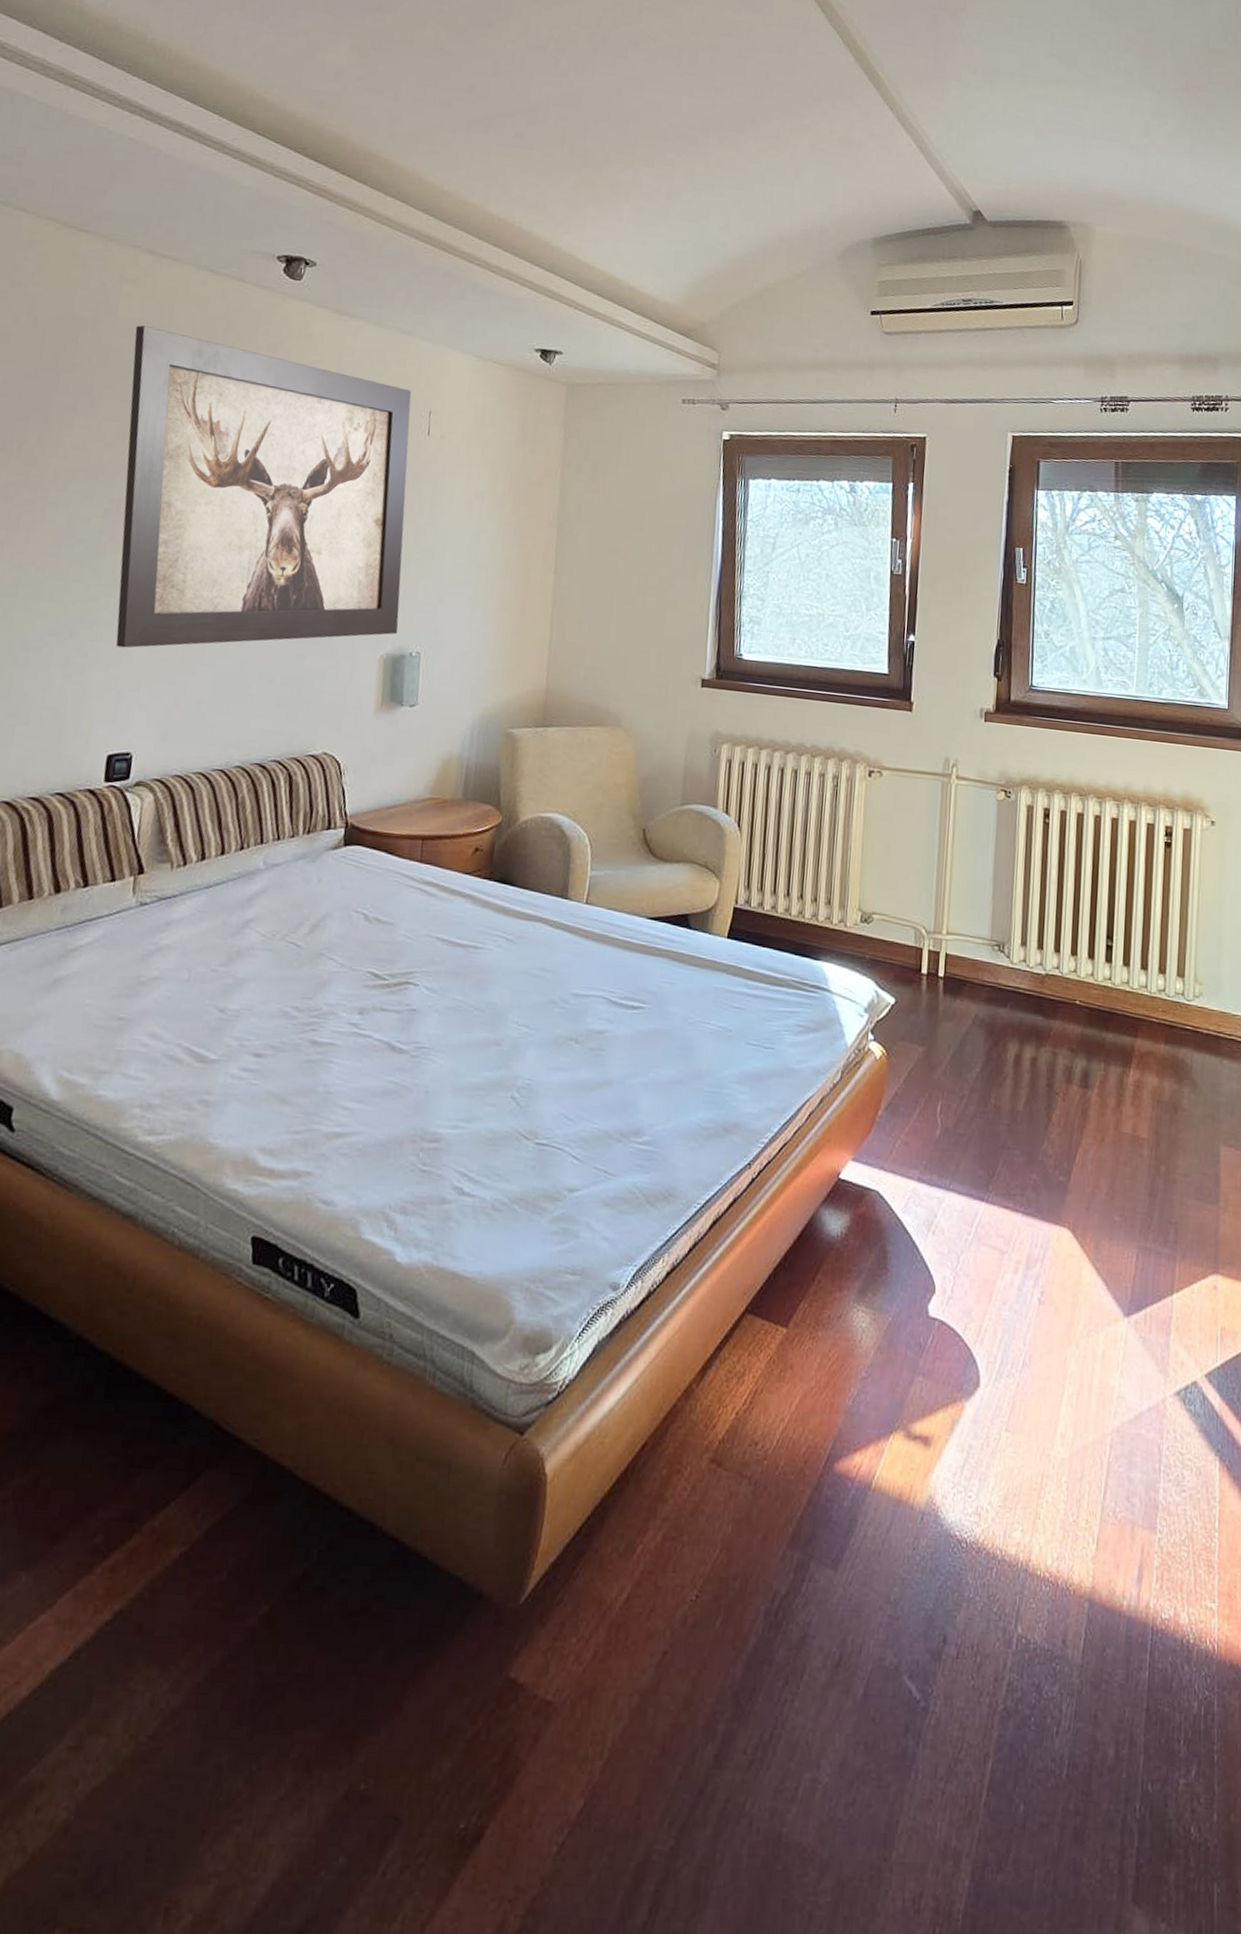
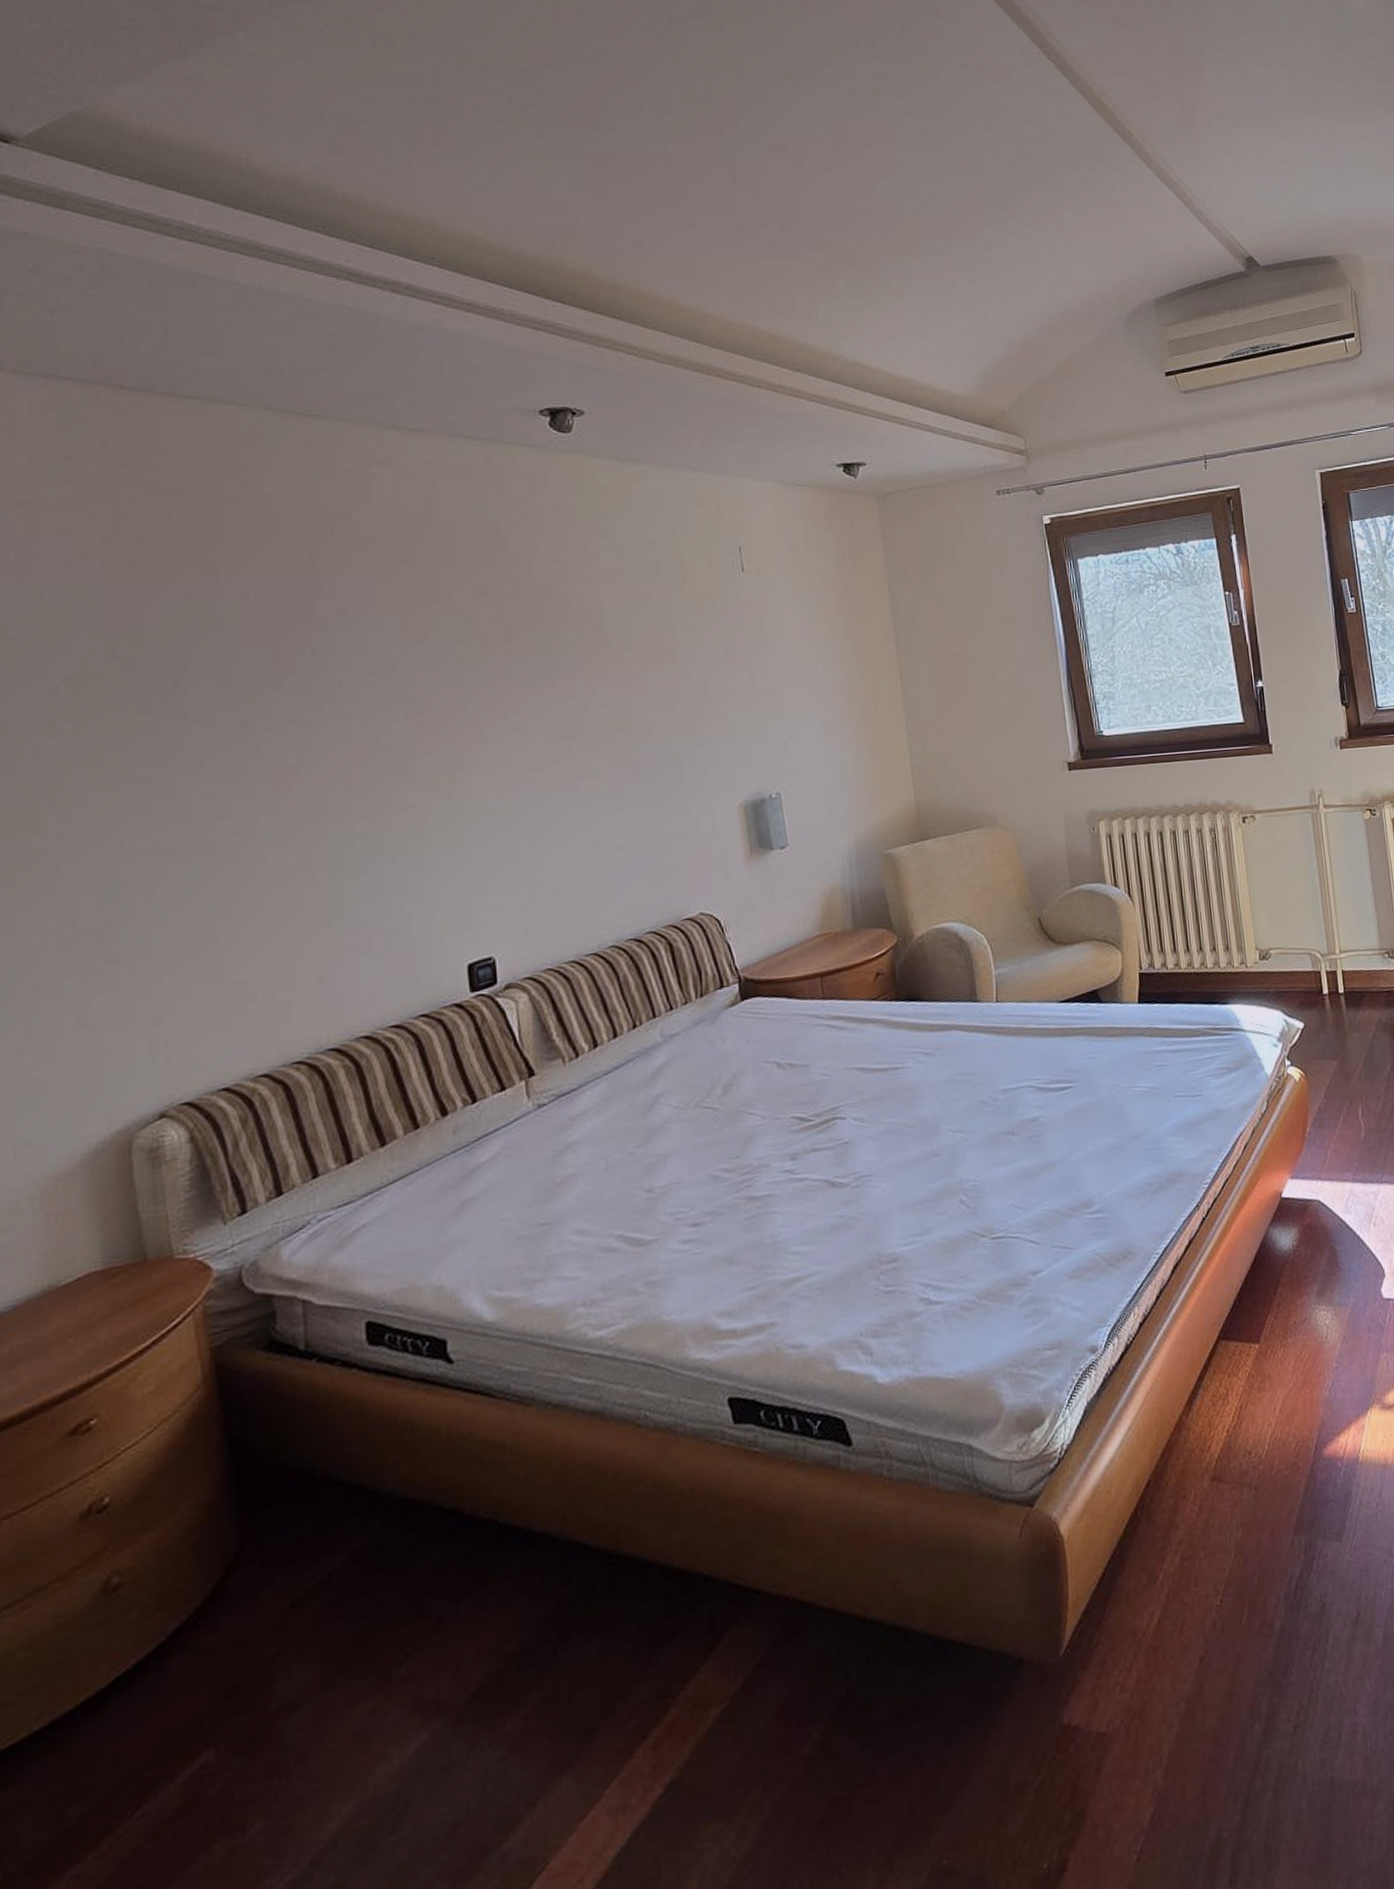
wall art: present [115,325,412,648] -> none [396,508,753,852]

